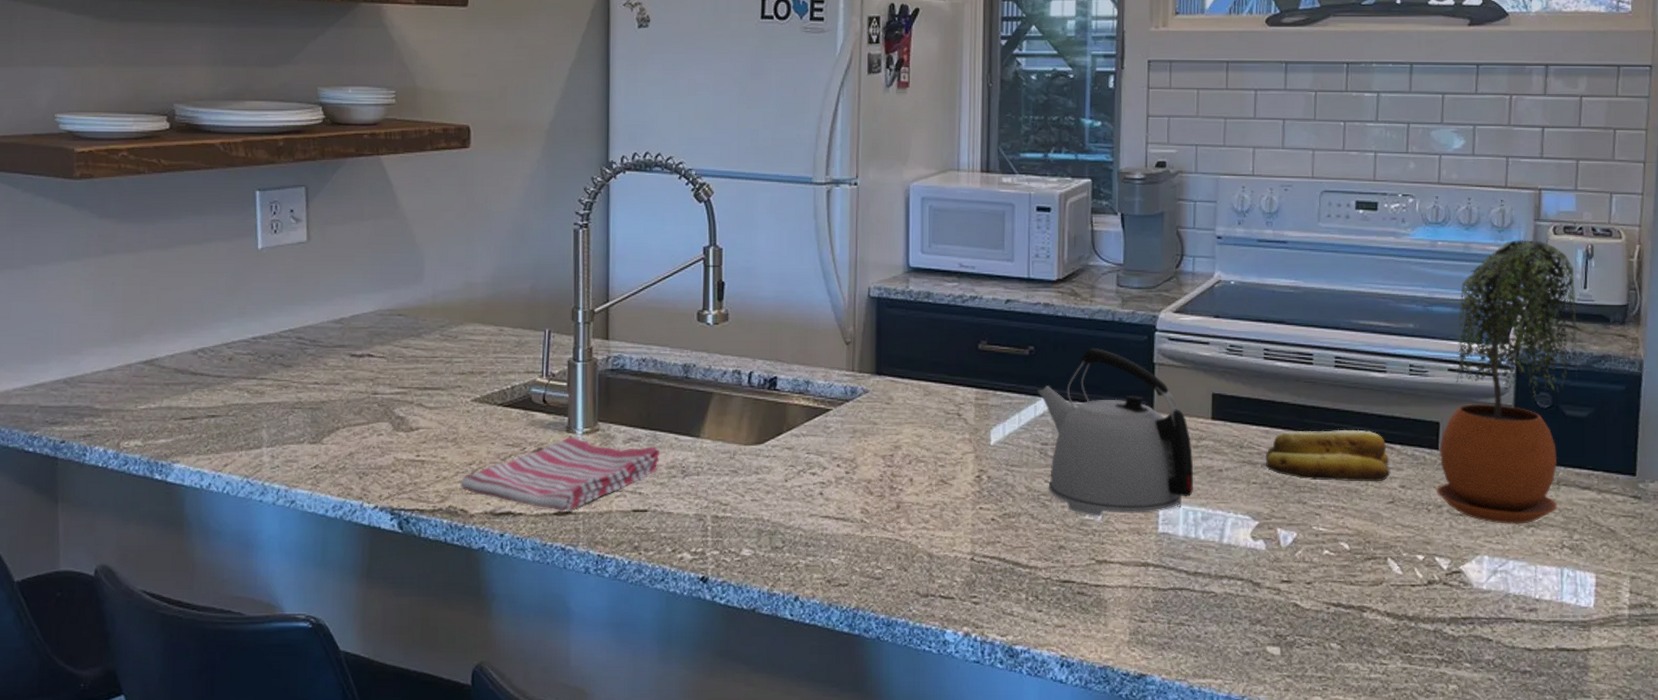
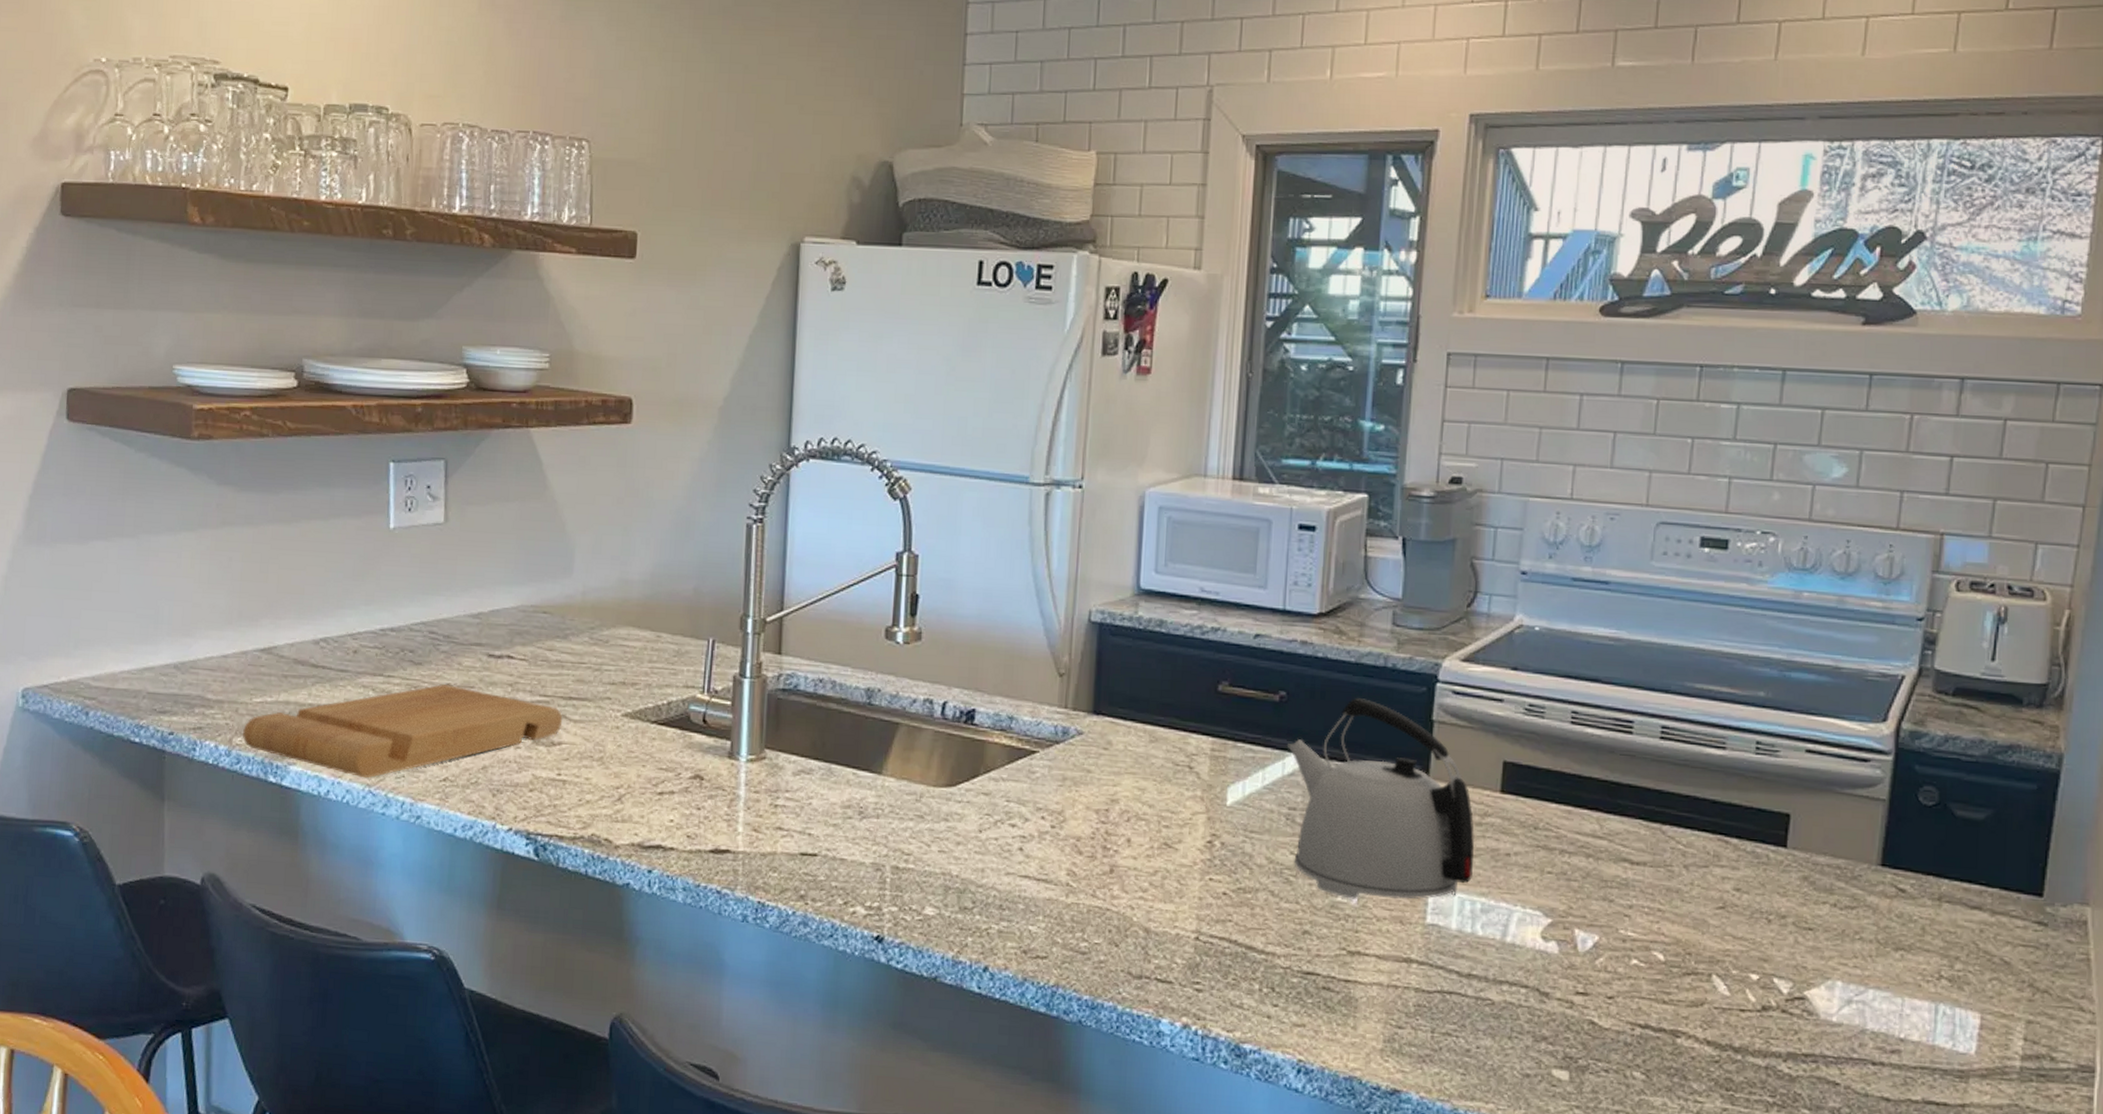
cutting board: none [129,382,419,471] -> present [243,684,563,779]
dish towel: present [460,437,660,513] -> none [605,764,835,851]
banana: present [1265,429,1391,482] -> none [1564,813,1723,882]
potted plant: present [1437,240,1579,524] -> none [1781,595,1980,946]

